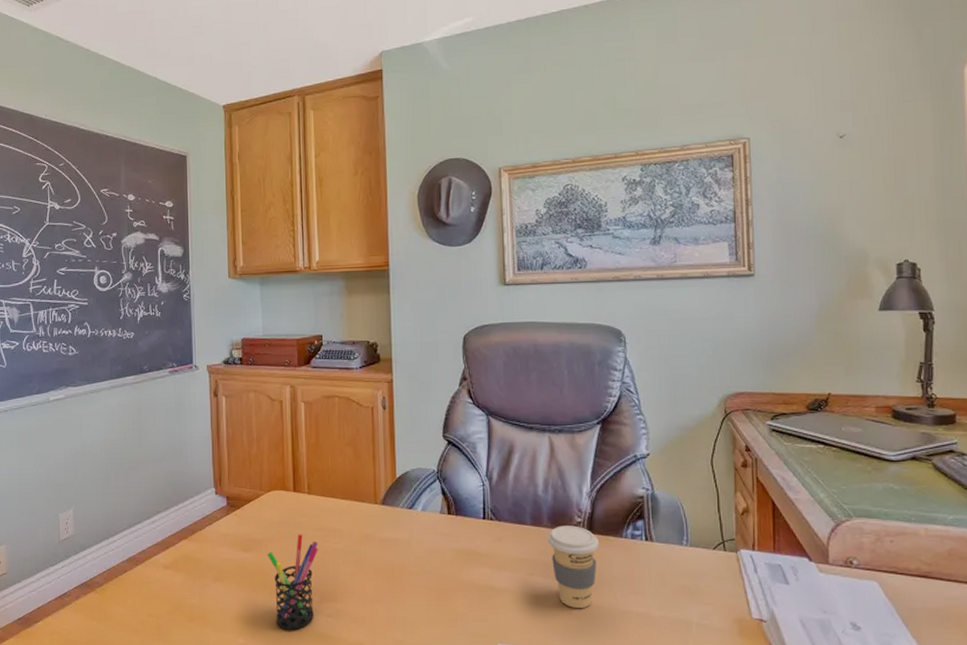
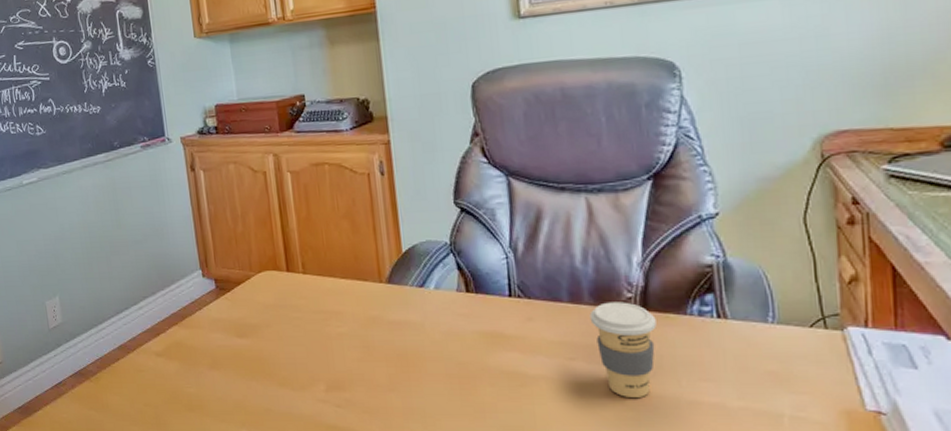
pen holder: present [266,534,318,630] -> none [263,318,321,421]

